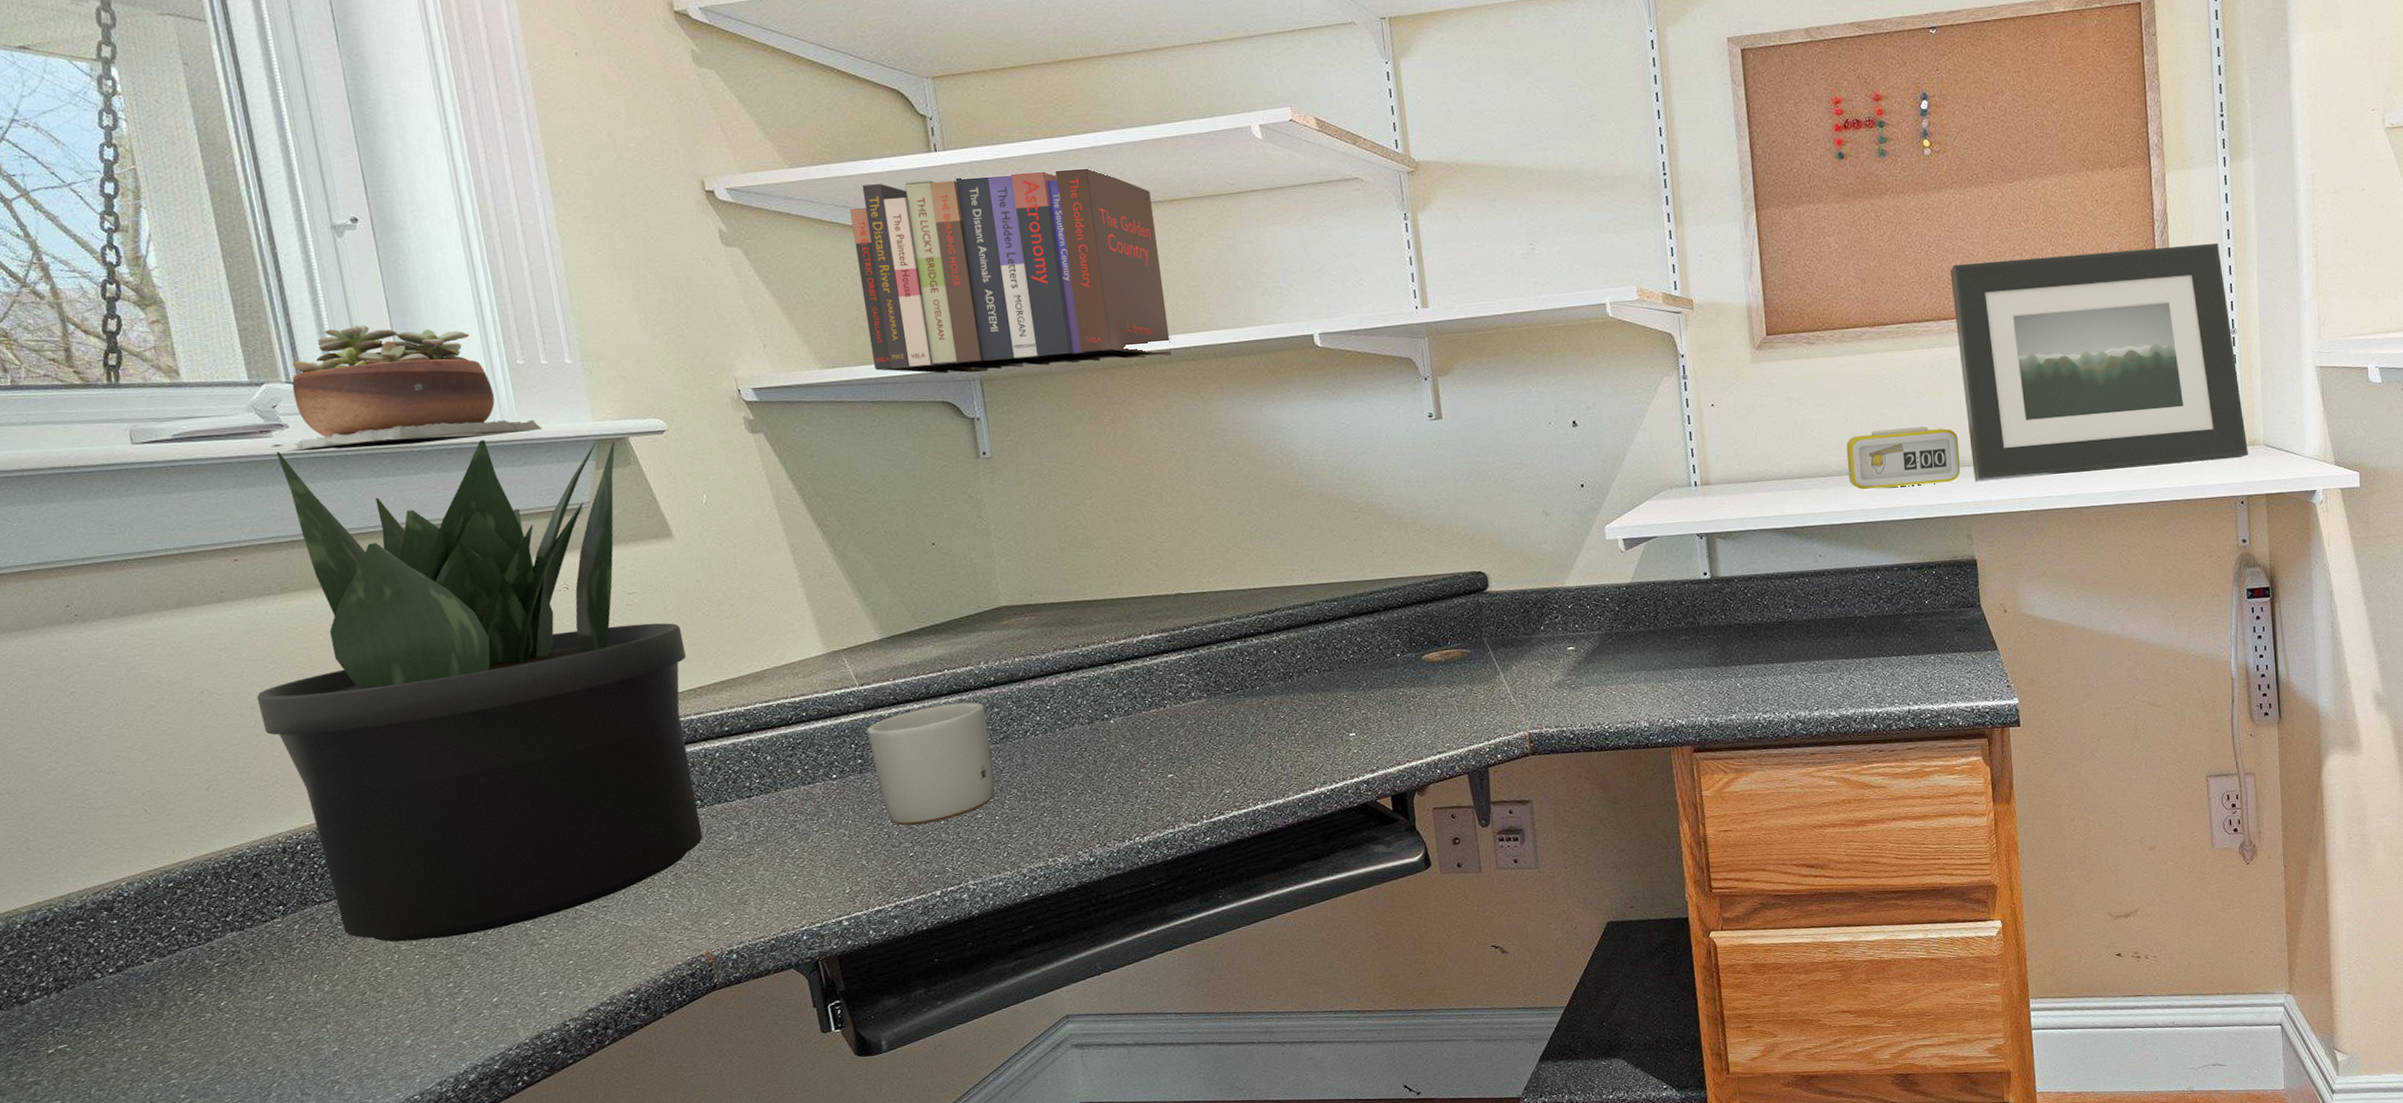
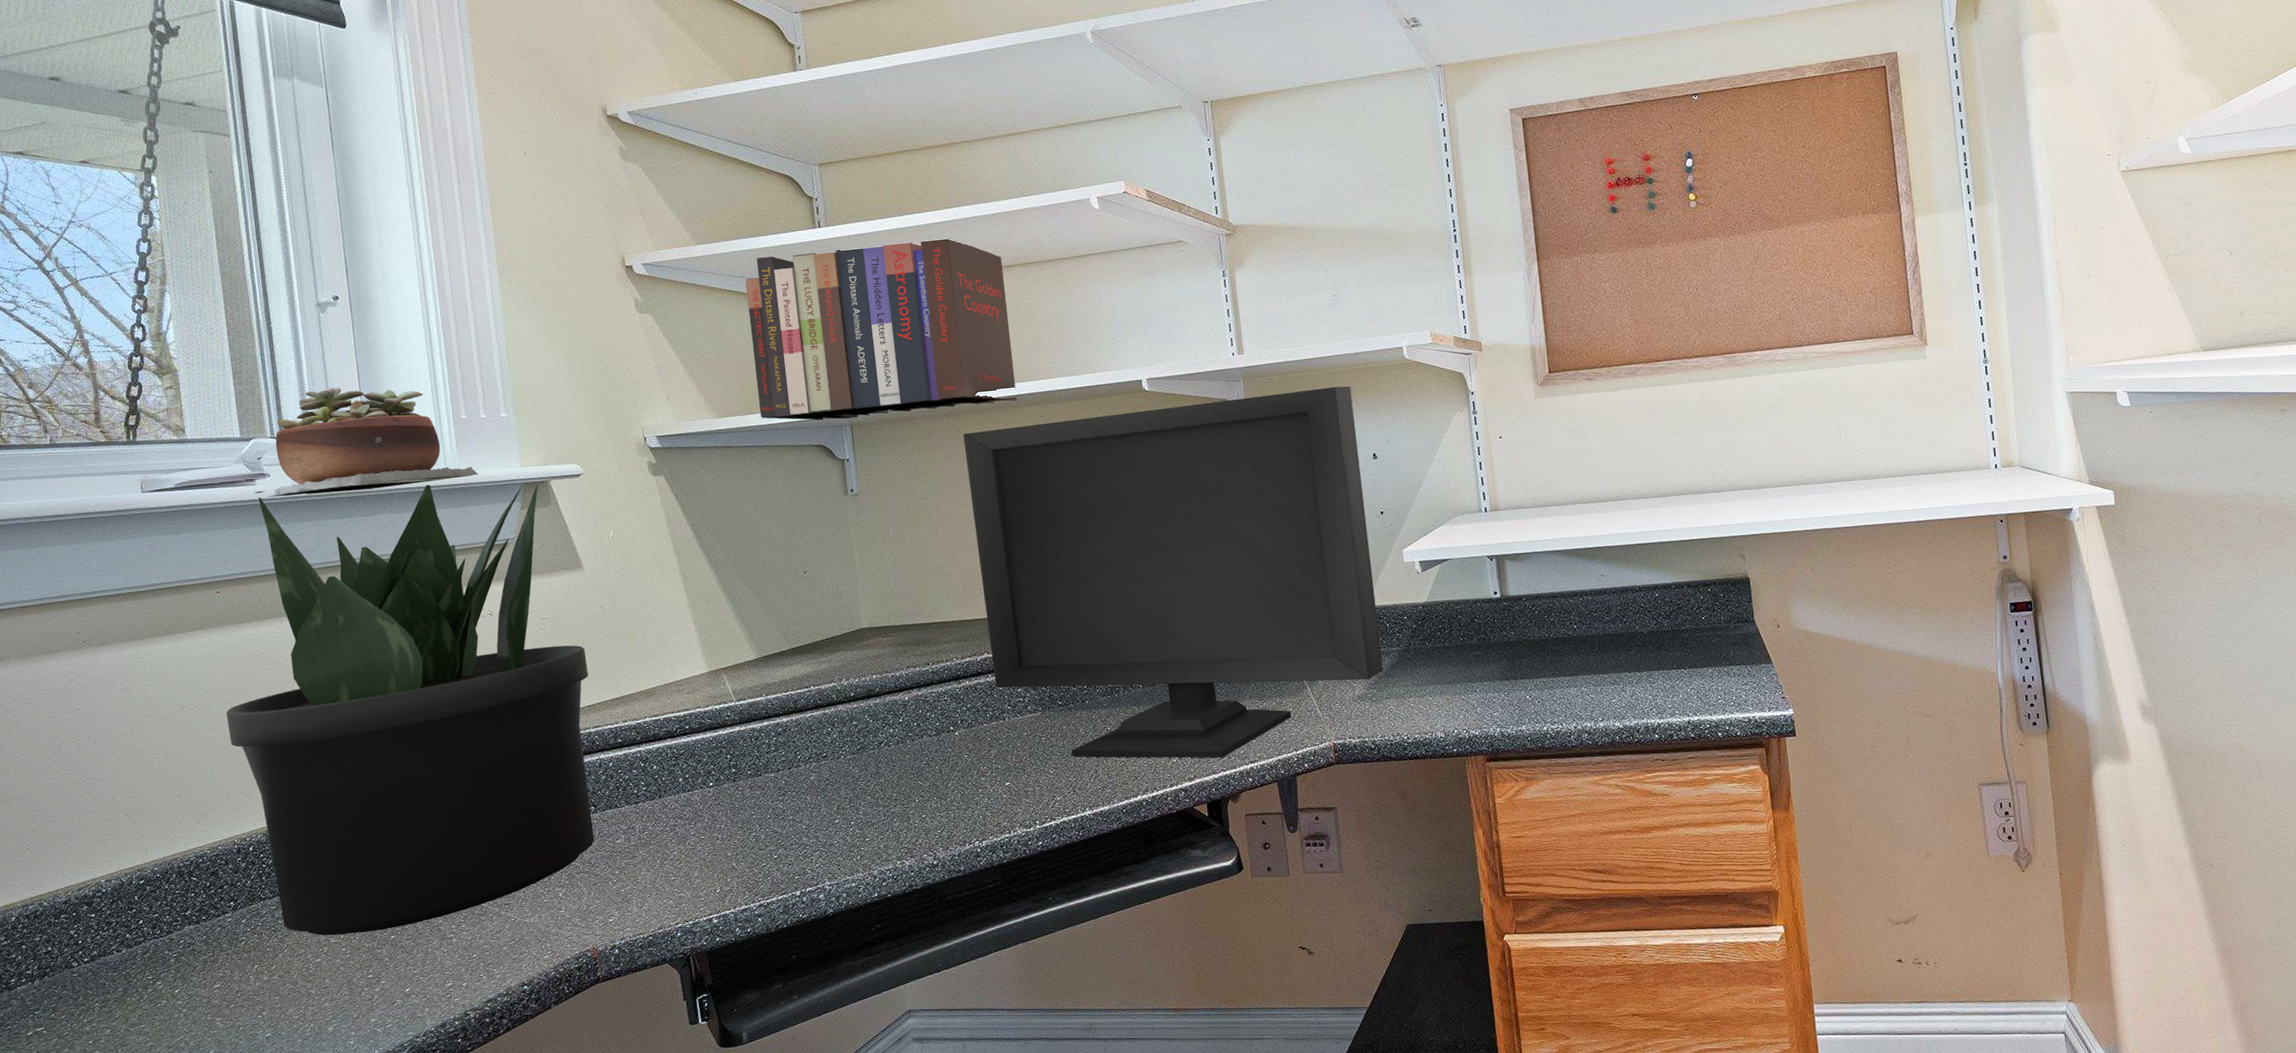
mug: present [866,702,995,826] -> none [741,715,851,830]
computer monitor: none [1110,345,1583,749] -> present [963,386,1384,758]
clock: present [1846,426,1961,490] -> none [1624,454,1732,513]
picture frame: present [1950,242,2248,482] -> none [1717,280,2005,505]

